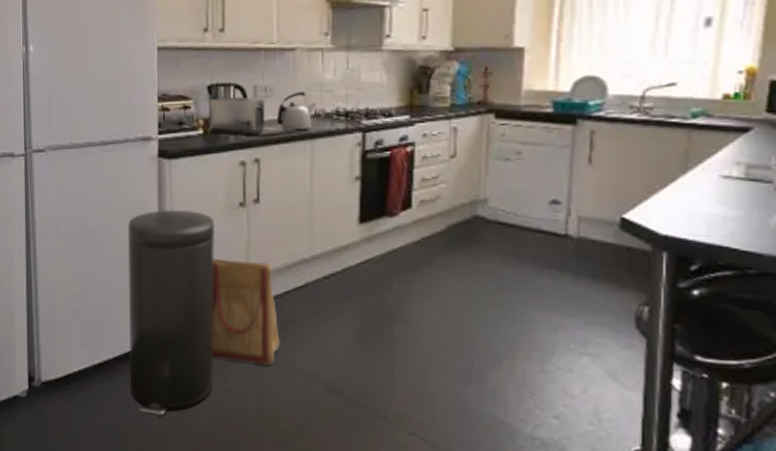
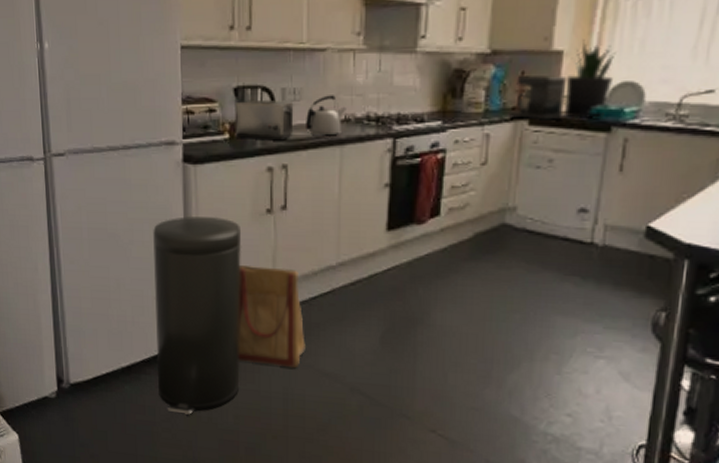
coffee maker: none [476,71,530,115] -> present [509,75,568,122]
planter: none [528,36,576,113] -> present [564,39,616,120]

